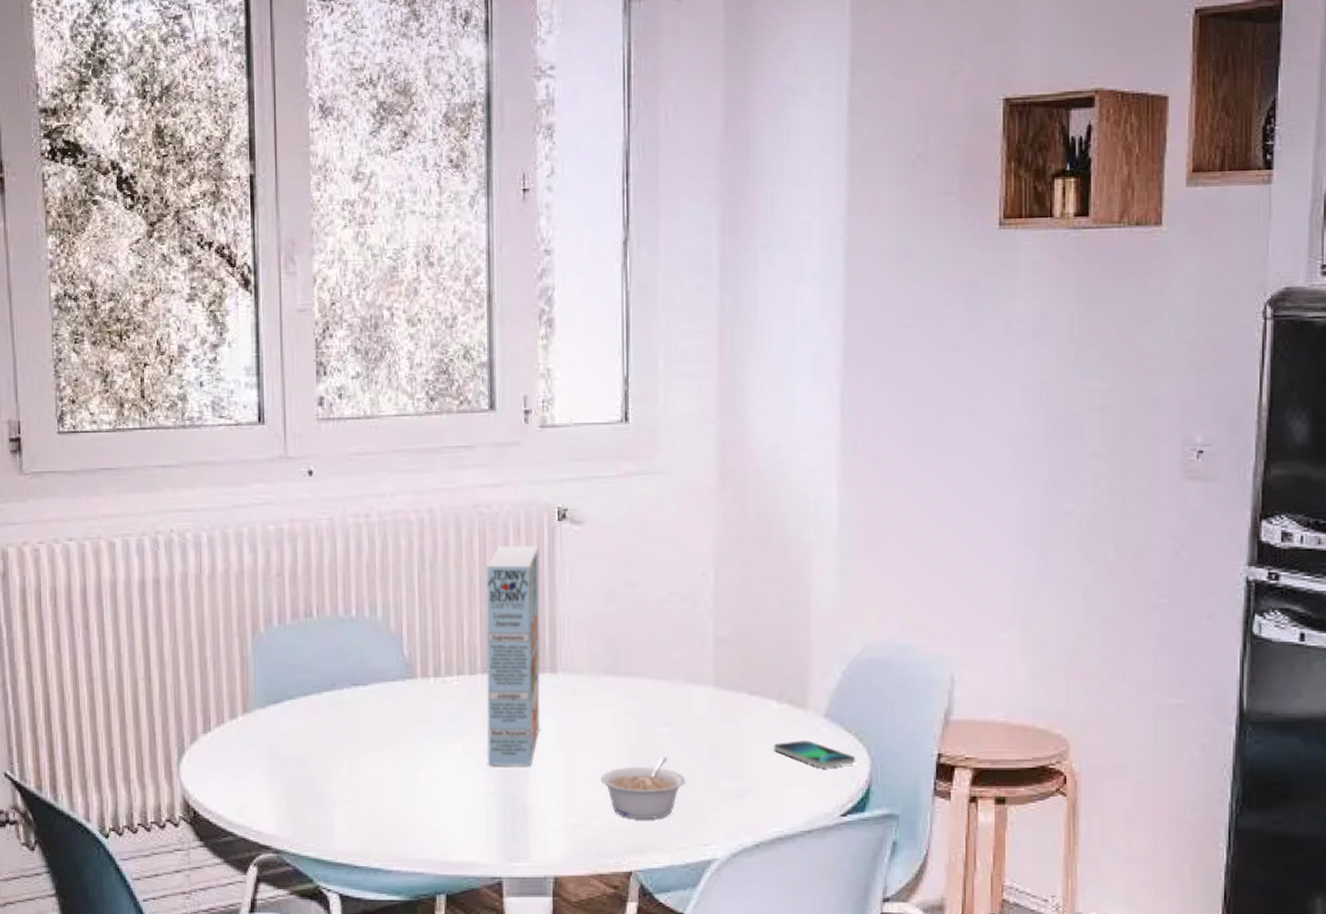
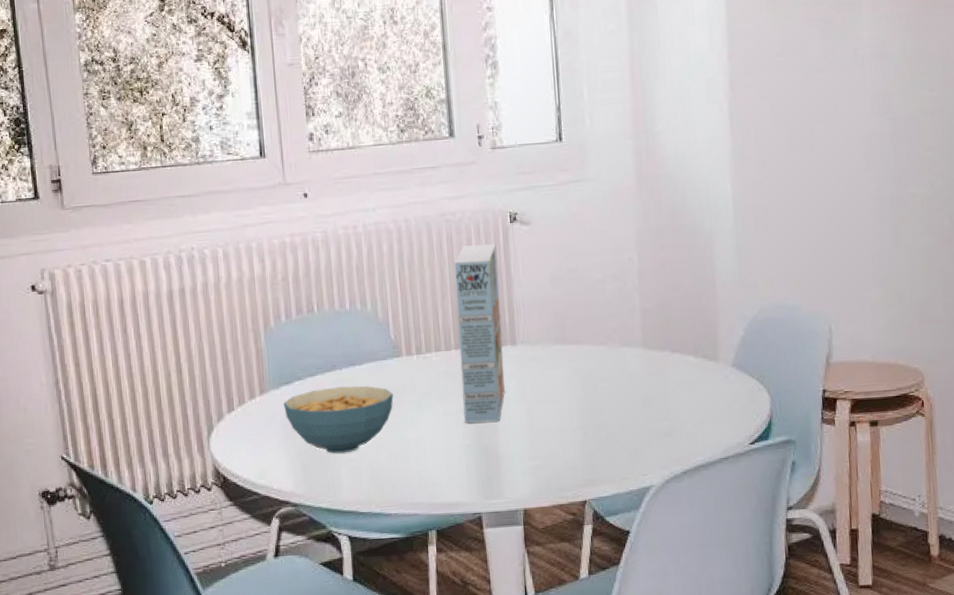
cereal bowl: none [270,711,403,792] -> present [284,386,394,454]
legume: present [600,756,686,820] -> none [556,406,625,459]
smartphone: present [774,741,856,768] -> none [694,386,759,407]

